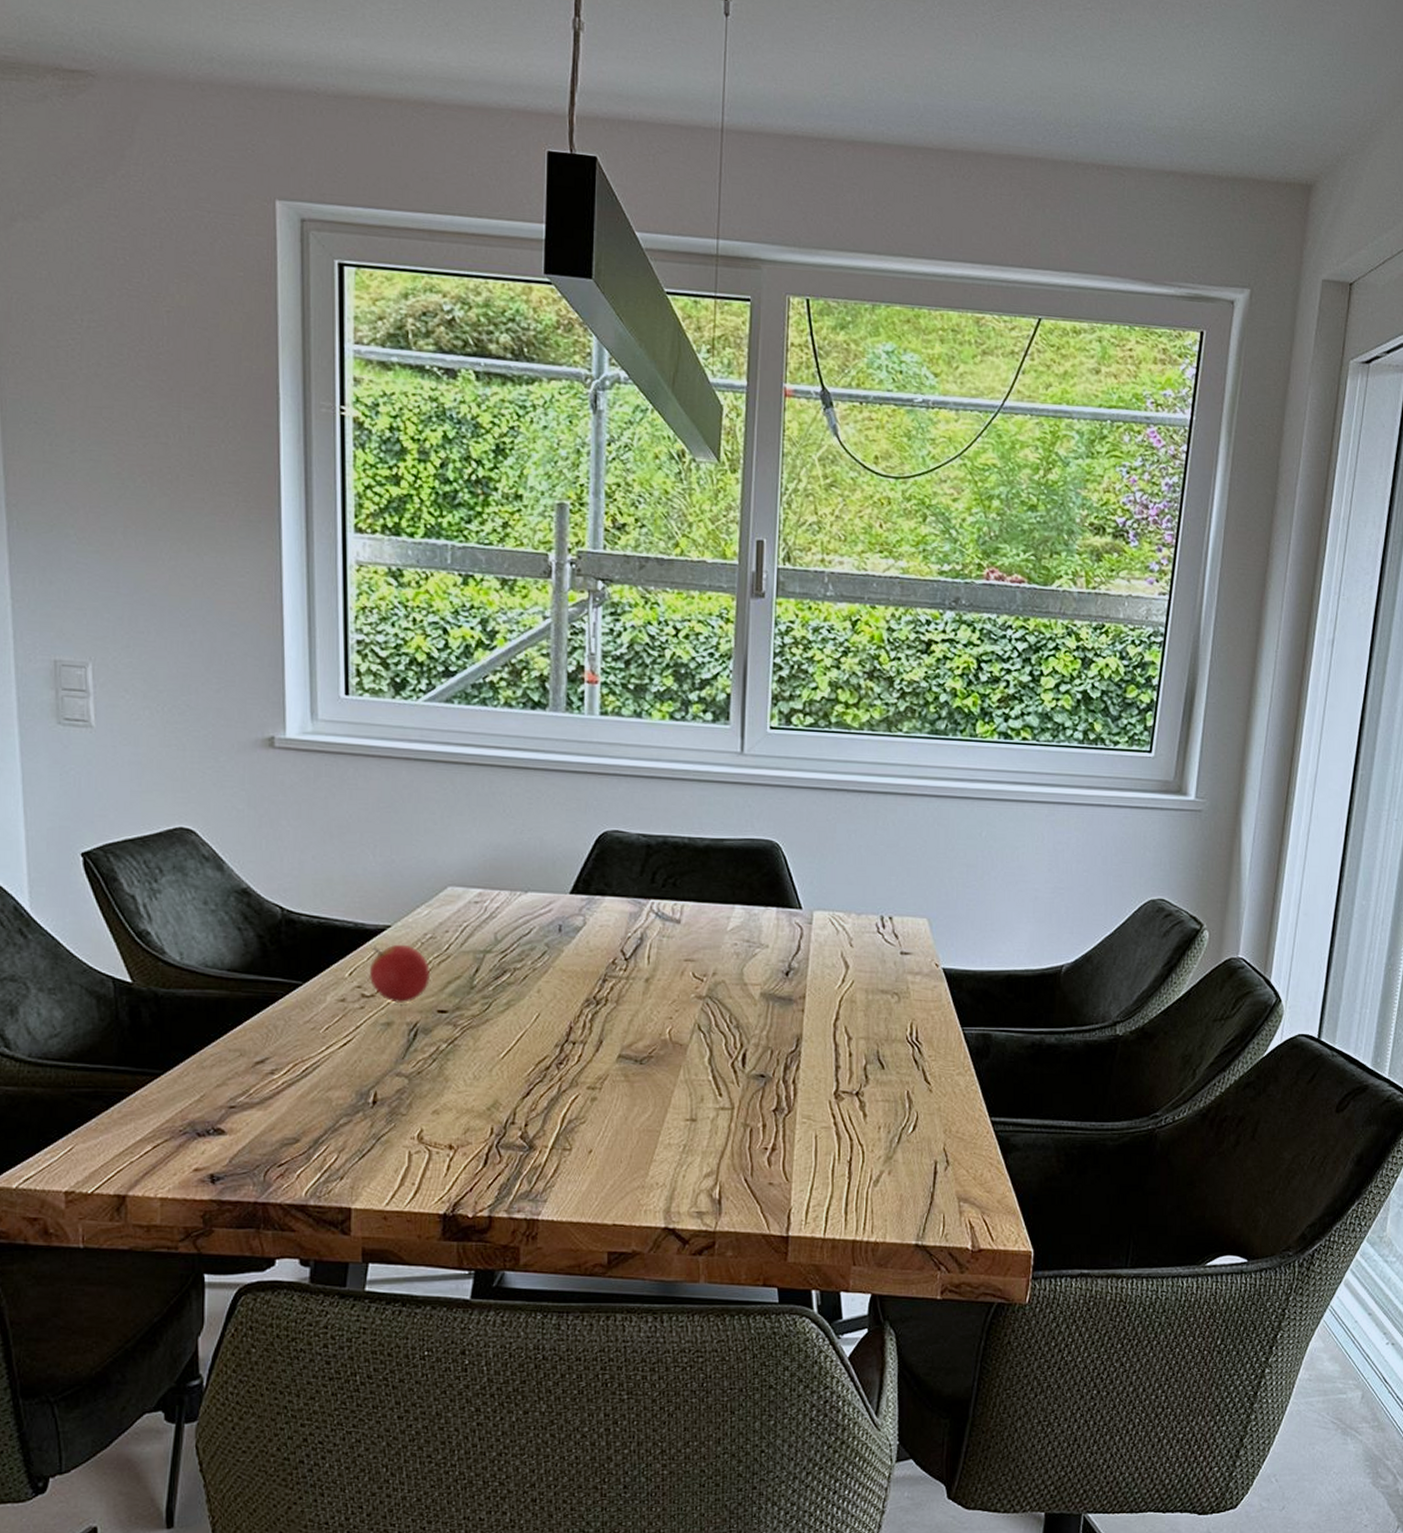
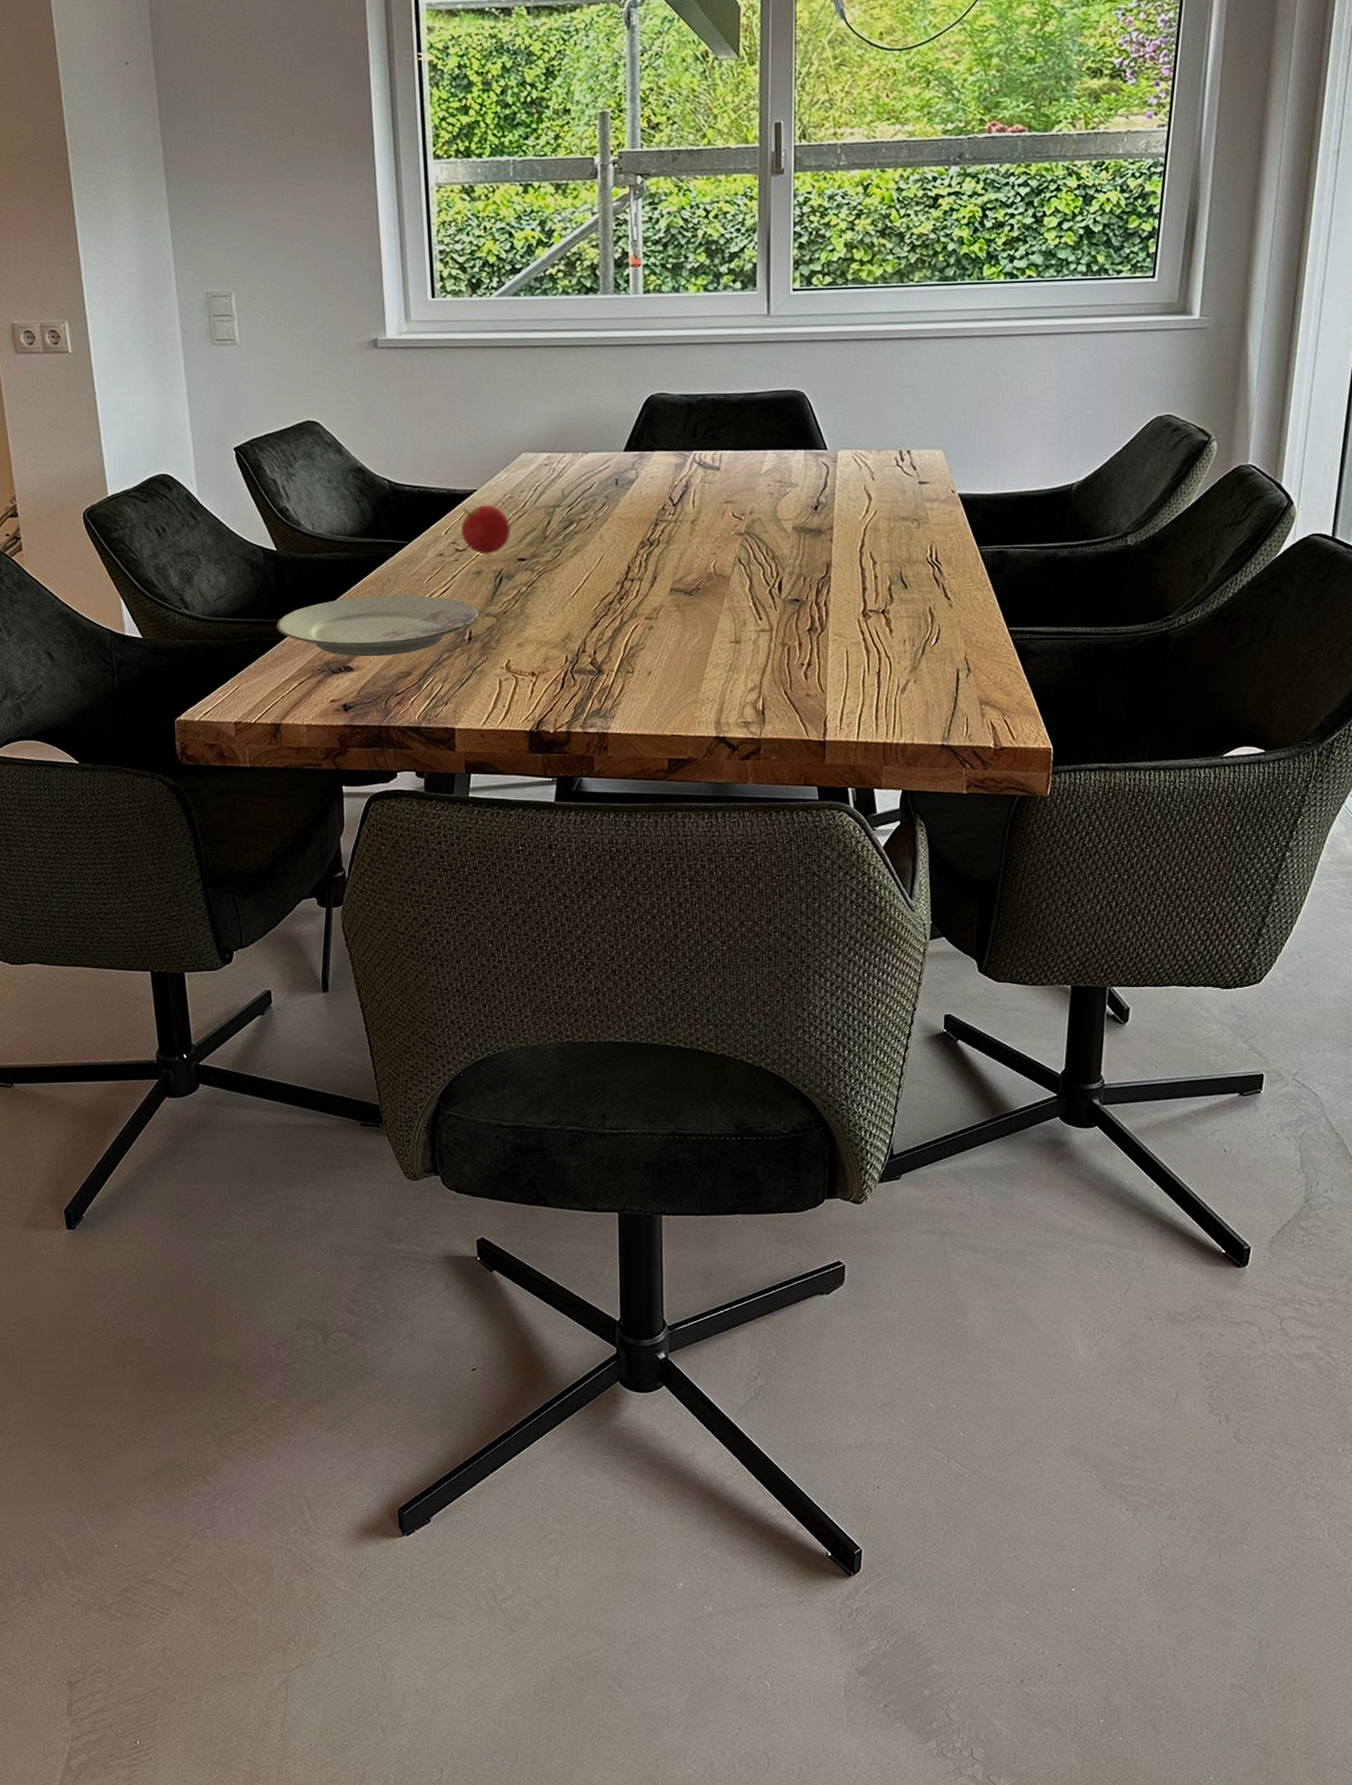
plate: none [127,1045,387,1118] -> present [276,595,479,657]

